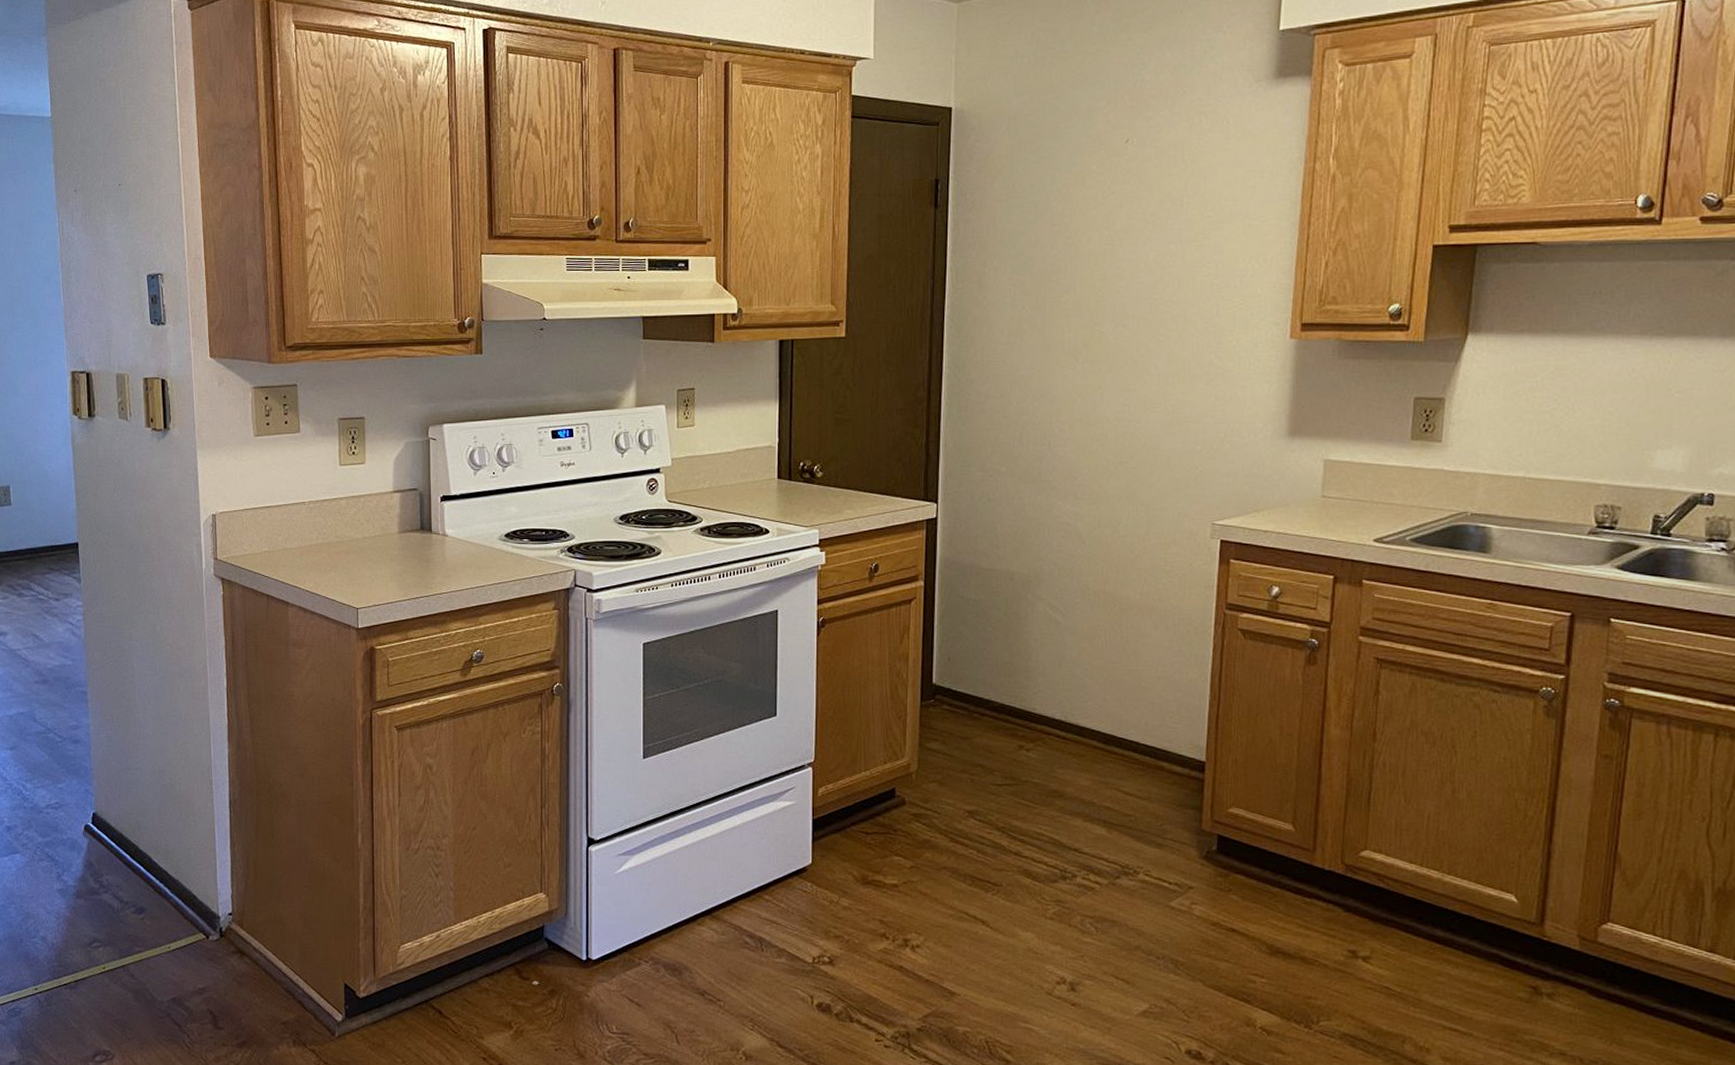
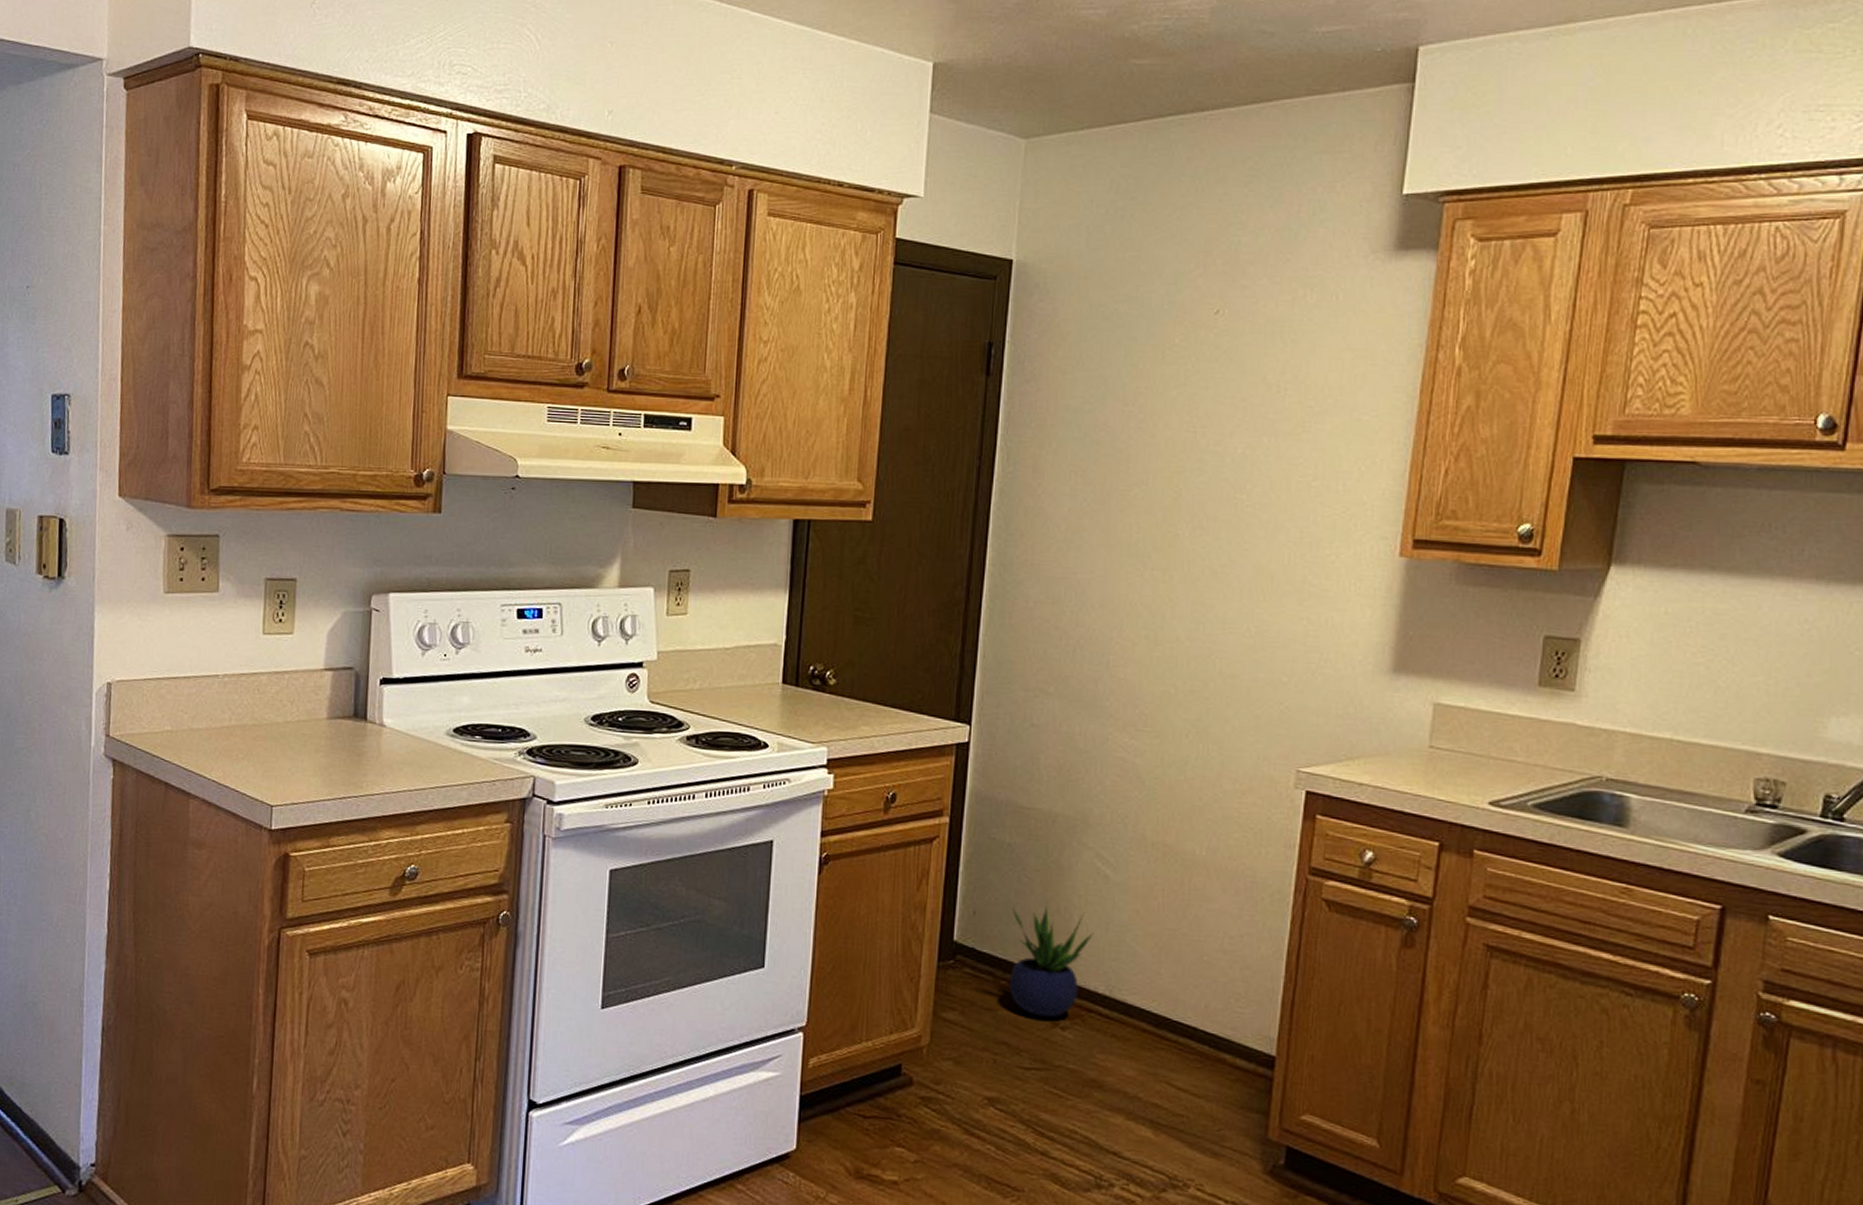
potted plant: none [980,647,1050,742] -> present [1009,903,1094,1017]

